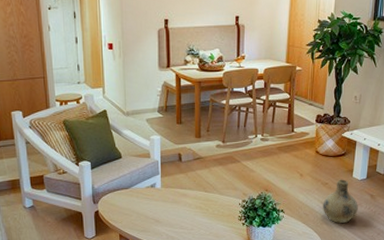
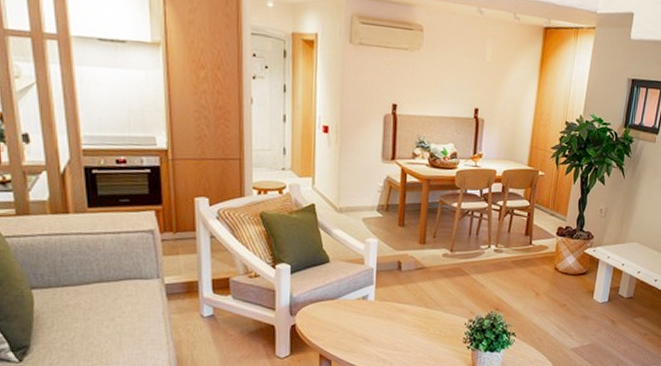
ceramic jug: present [323,179,358,223] -> none [559,301,597,351]

